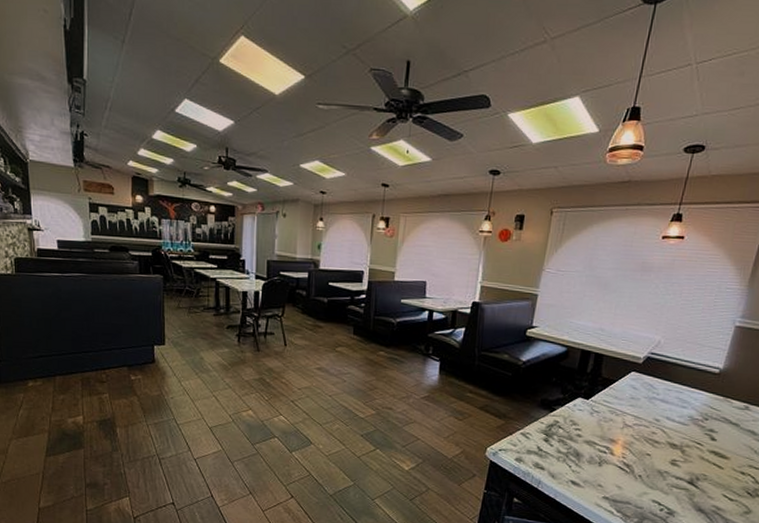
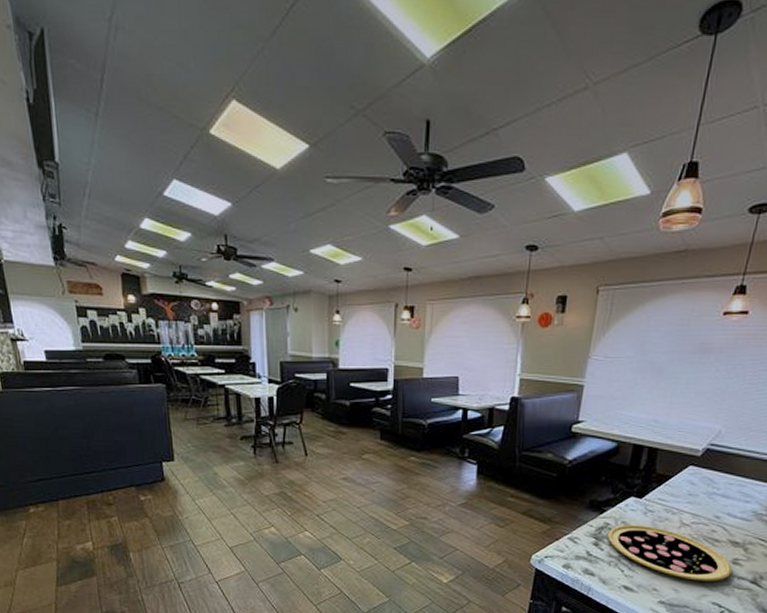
pizza: none [557,423,671,480] -> present [607,524,732,581]

